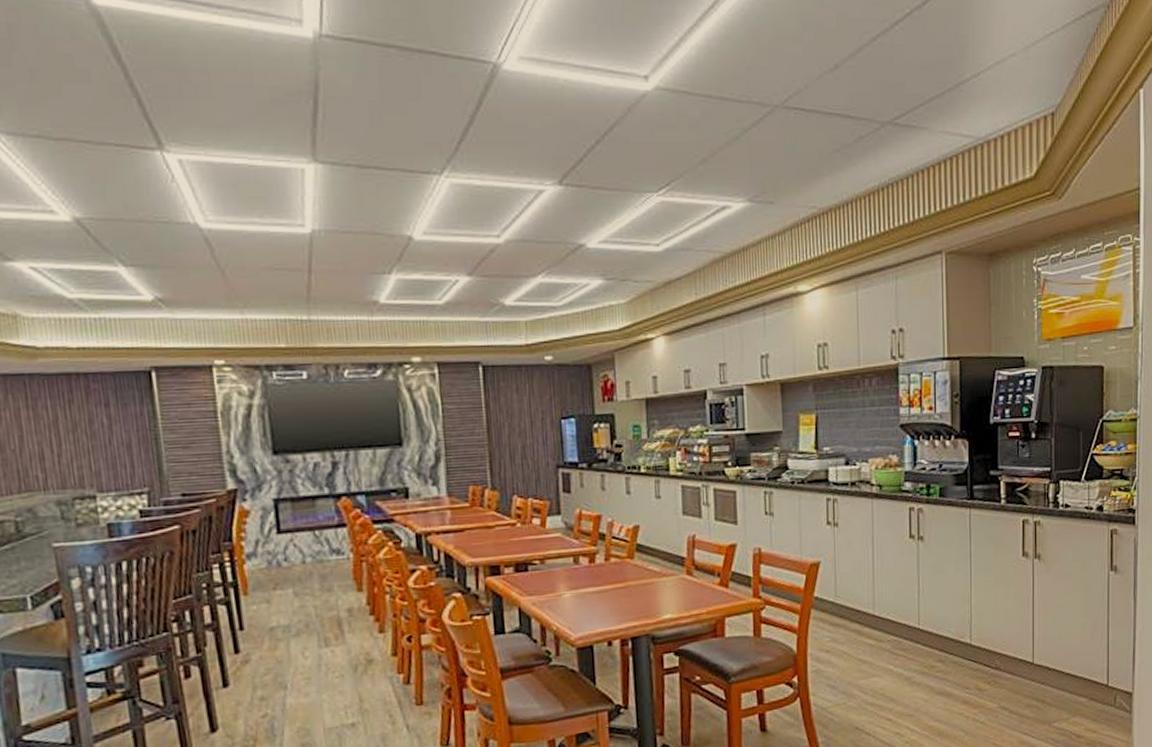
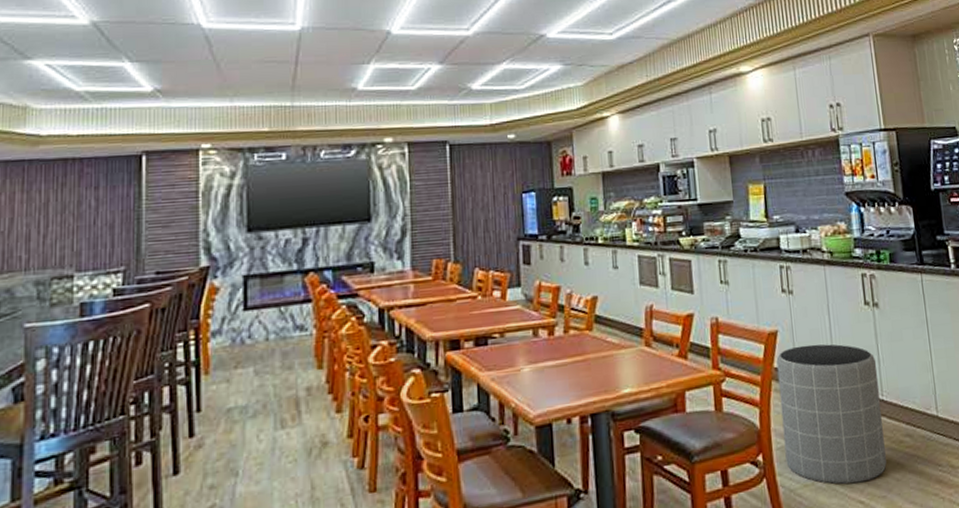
trash can: none [817,575,917,704] -> present [776,344,887,485]

